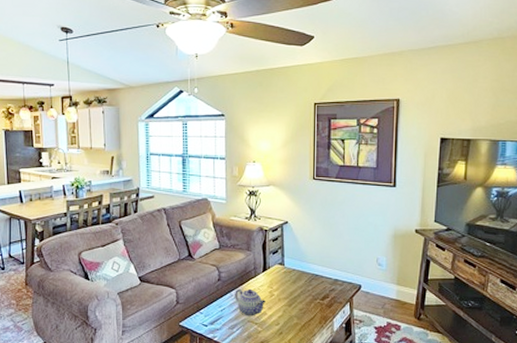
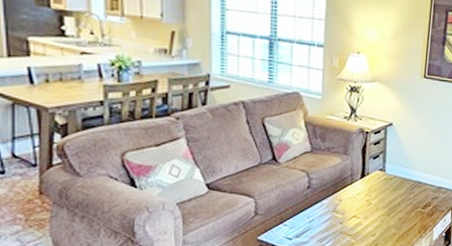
teapot: present [235,288,265,317] -> none [326,197,362,228]

